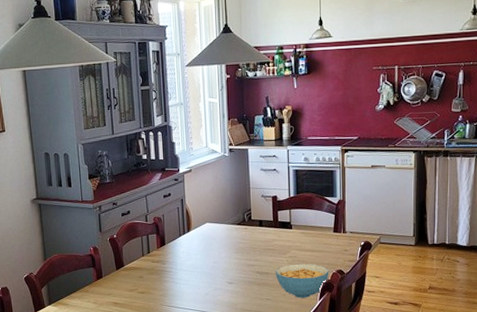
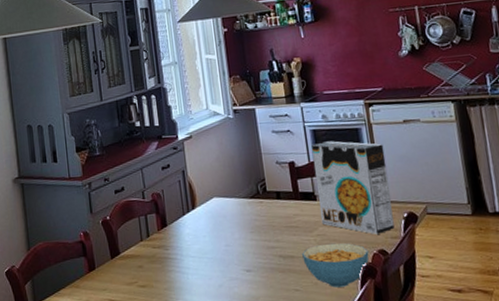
cereal box: none [293,180,353,258] -> present [312,141,395,234]

